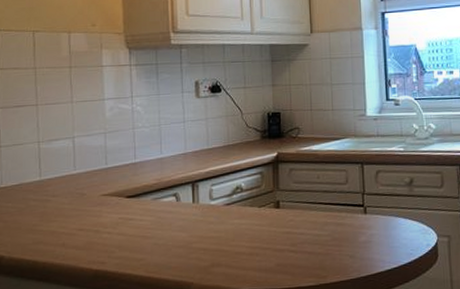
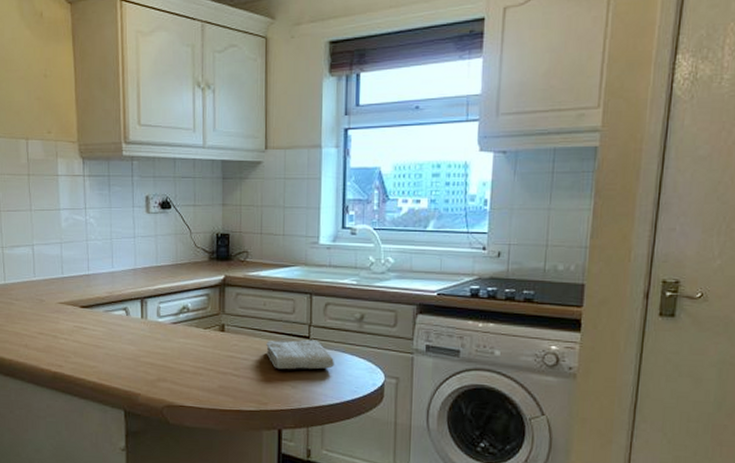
washcloth: none [322,207,390,241] -> present [266,339,335,370]

